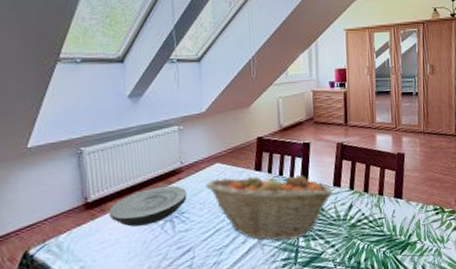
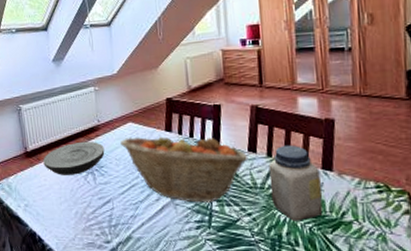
jar: none [351,178,394,248] -> present [268,145,323,221]

